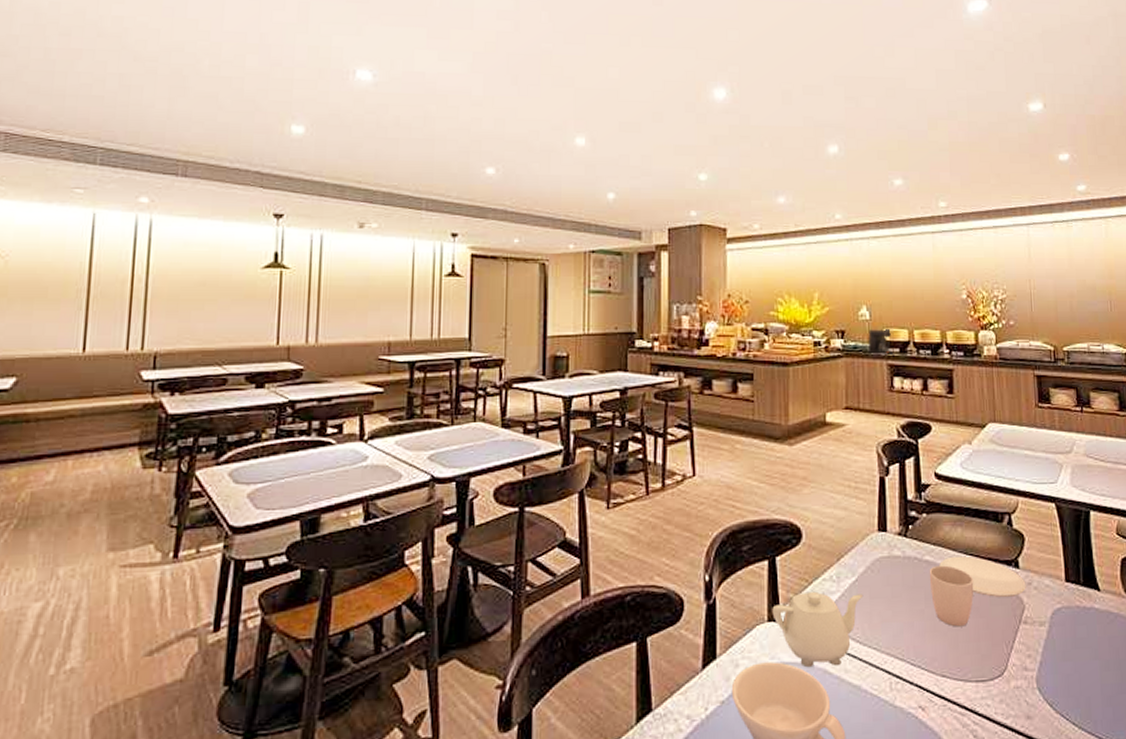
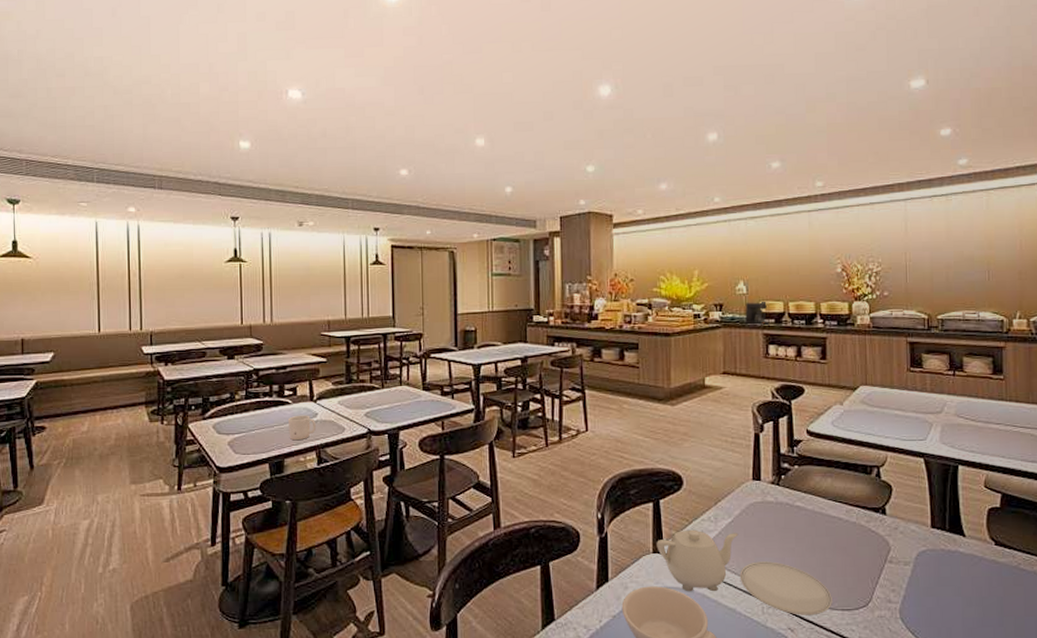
mug: none [328,458,366,491] -> present [287,415,317,441]
plate: none [865,627,966,691] -> present [740,561,832,615]
cup: present [929,565,974,627] -> none [800,510,842,564]
plate: present [939,556,1026,598] -> none [810,503,892,540]

